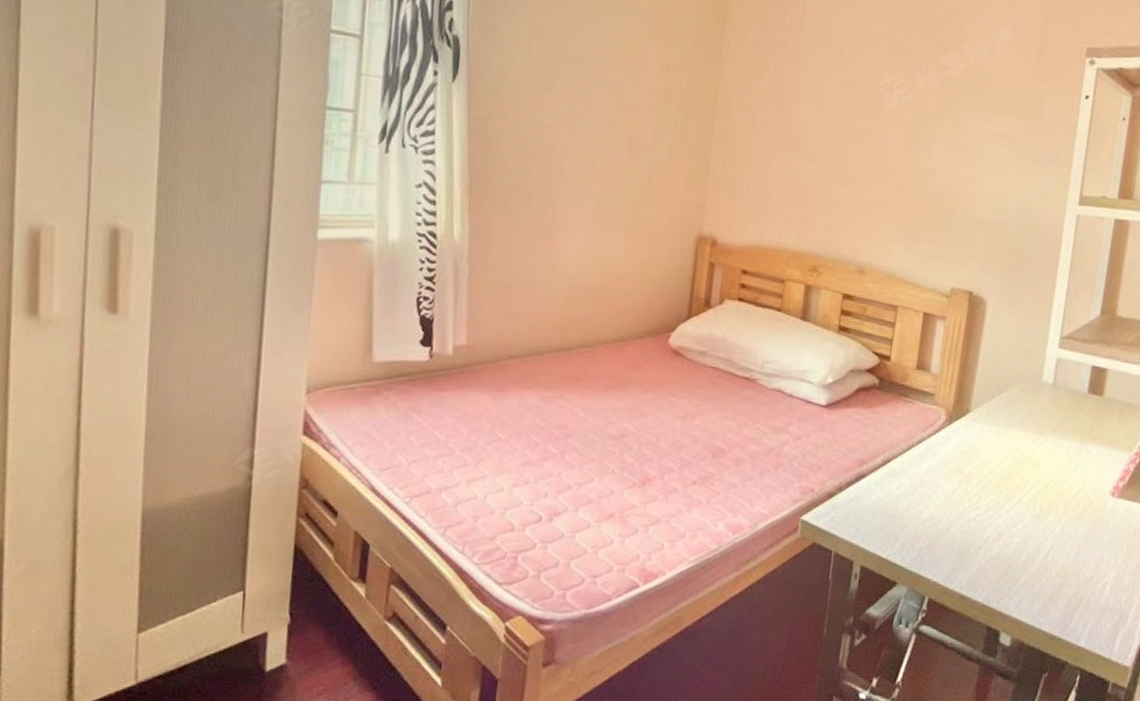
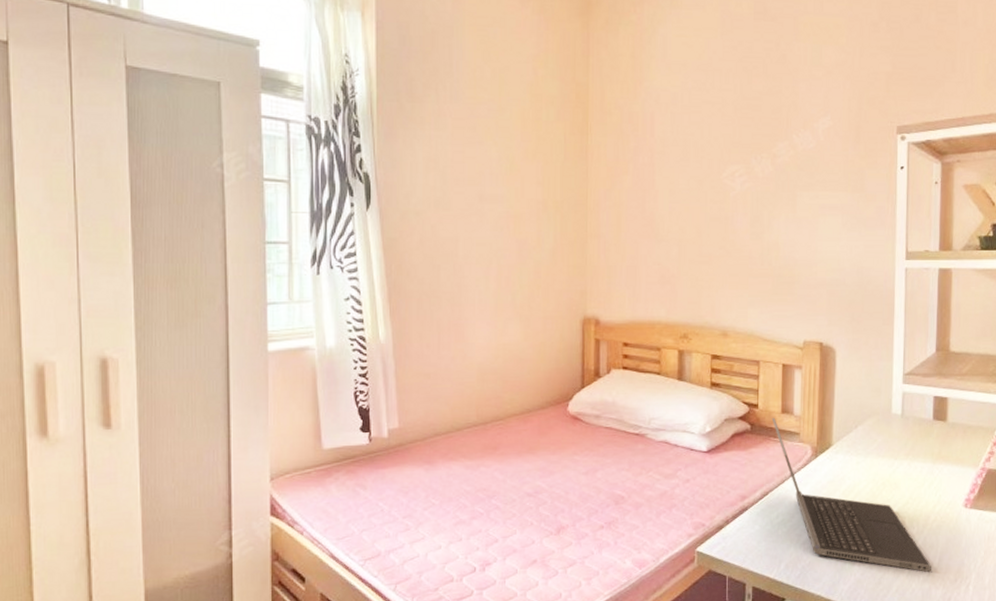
laptop computer: none [904,373,1067,567] -> present [771,417,931,573]

